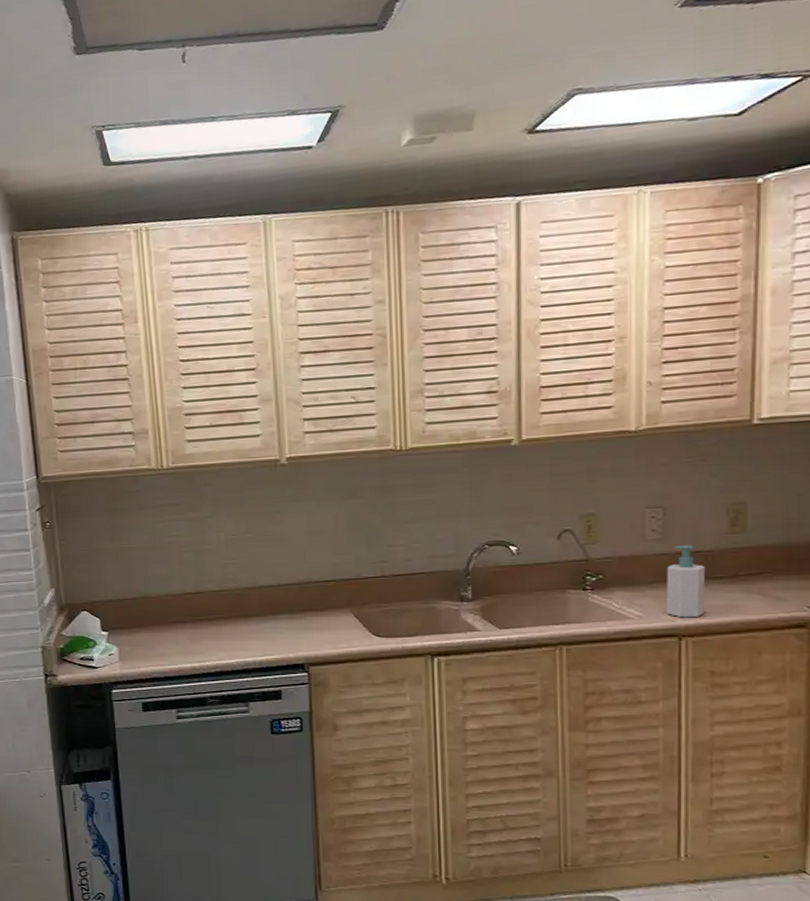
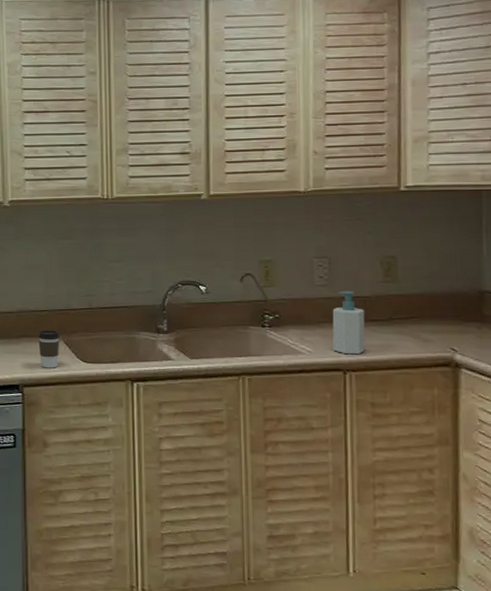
coffee cup: none [324,602,349,645] -> present [38,330,60,368]

